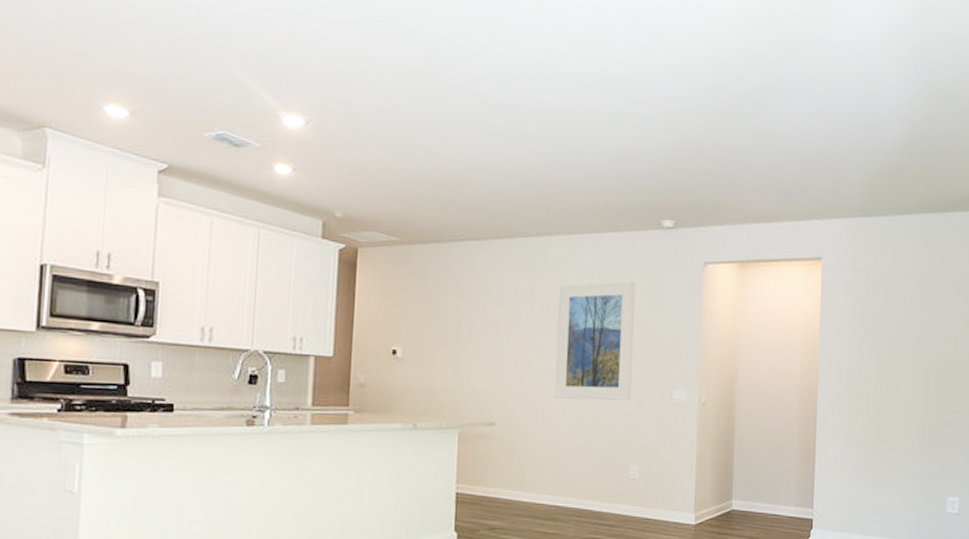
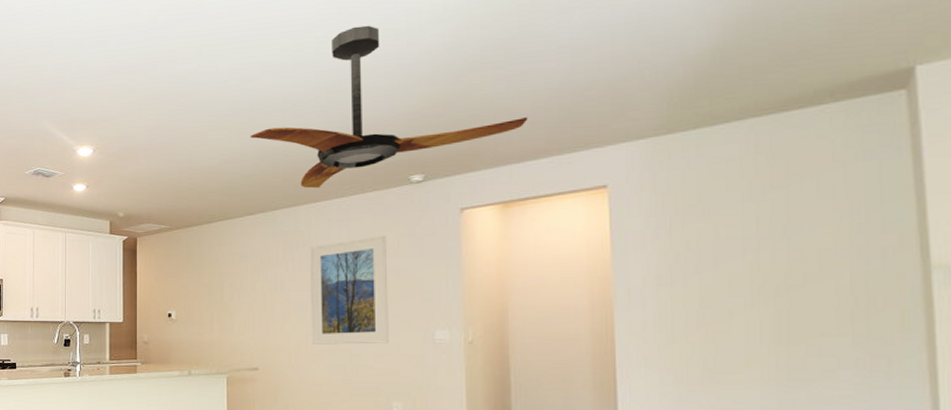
ceiling fan: none [502,41,766,219] -> present [250,25,528,189]

